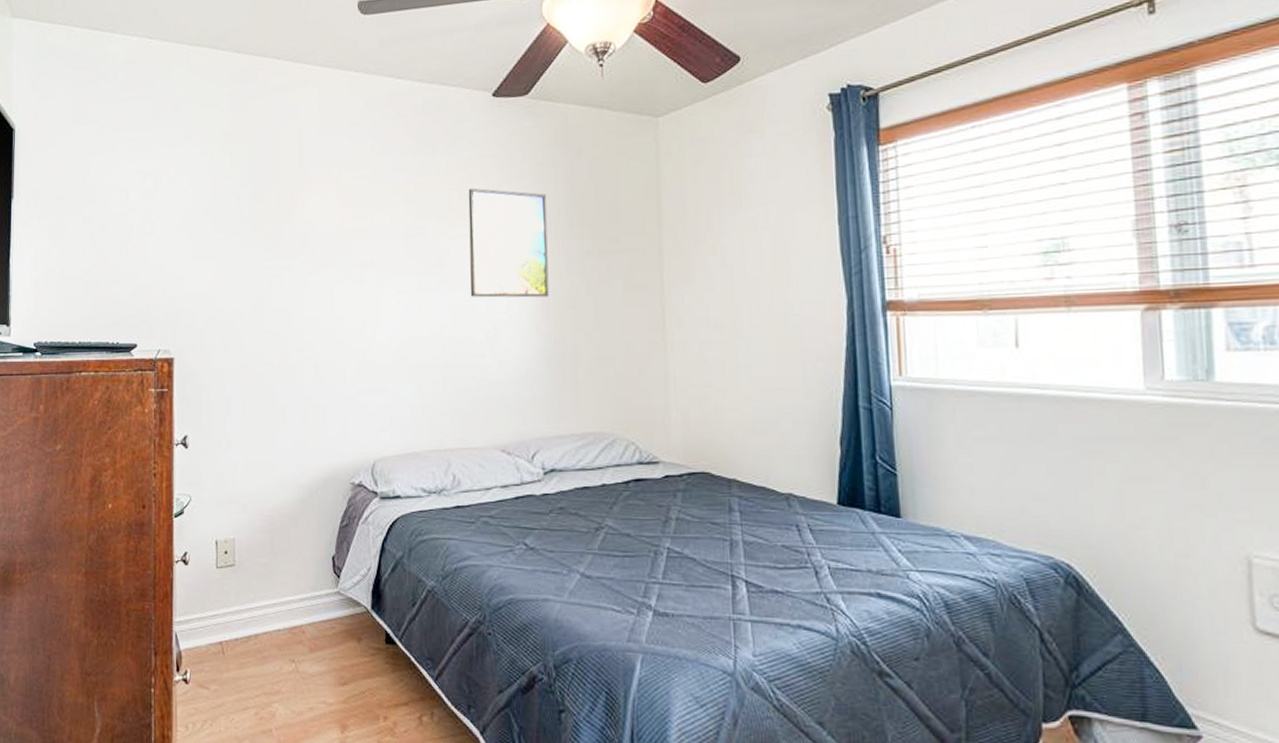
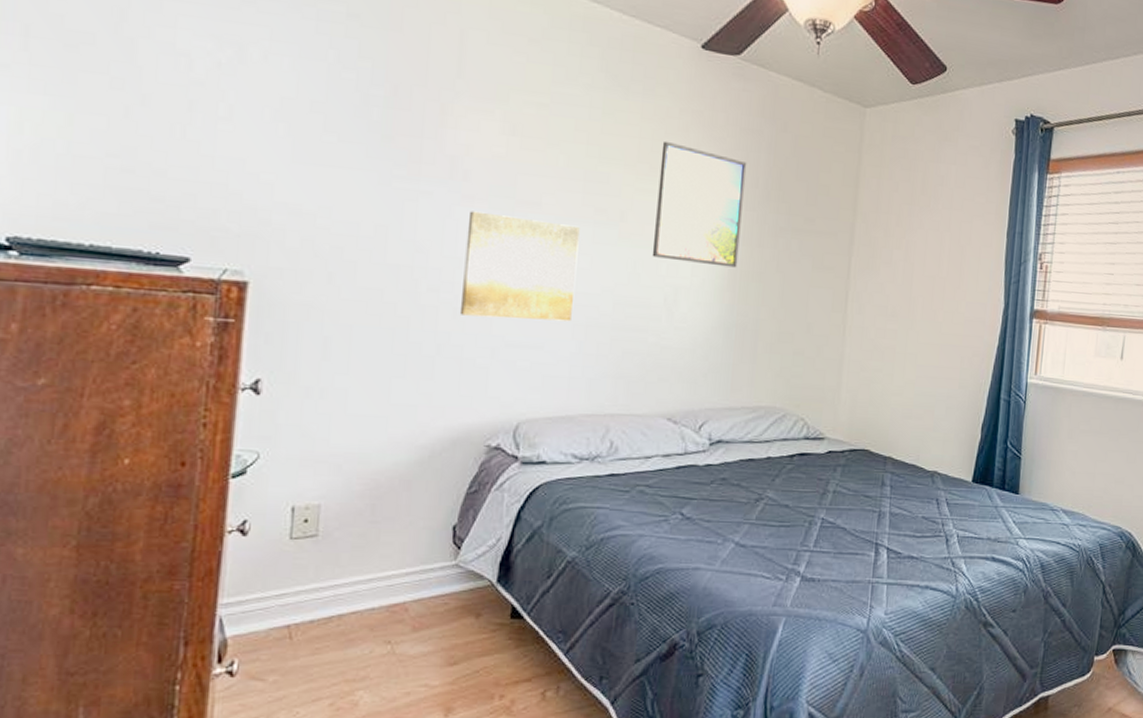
wall art: none [319,277,408,369] -> present [459,211,580,322]

